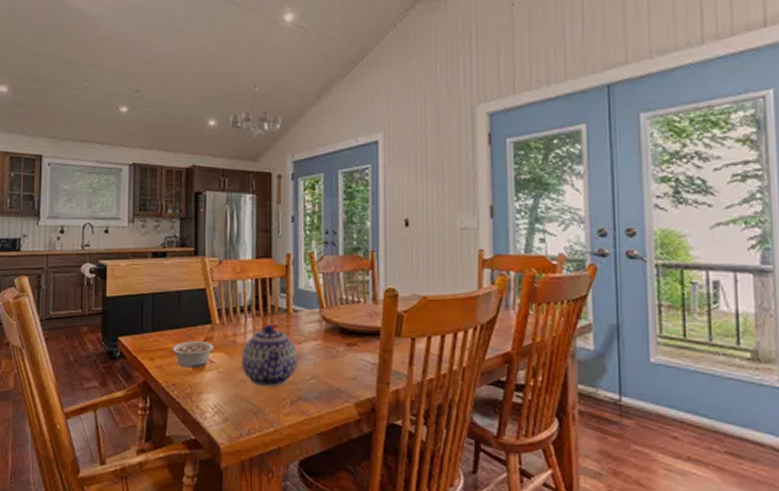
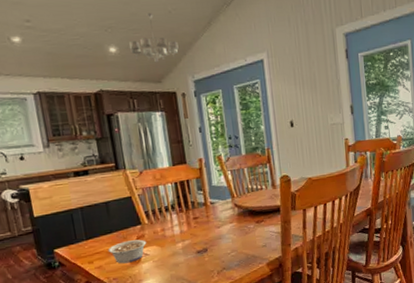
teapot: present [242,324,298,388] -> none [171,216,220,266]

